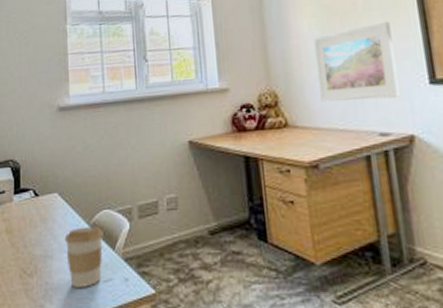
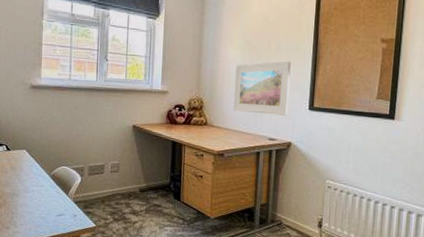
coffee cup: present [64,226,104,287] -> none [29,176,60,218]

